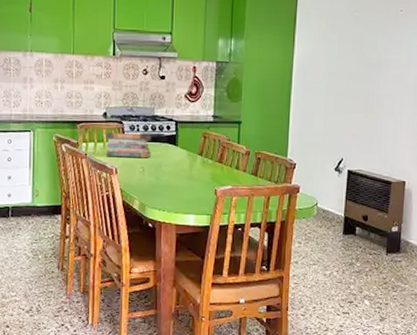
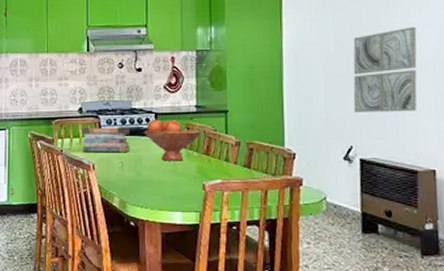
fruit bowl: none [165,127,217,168] -> present [144,119,202,161]
wall art: none [347,52,405,130] -> present [353,26,417,113]

